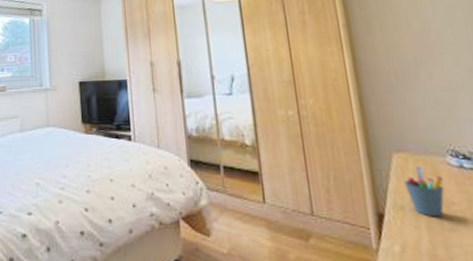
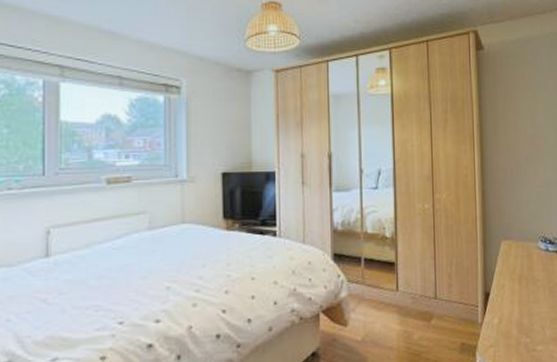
pen holder: present [404,166,445,218] -> none [507,251,534,293]

